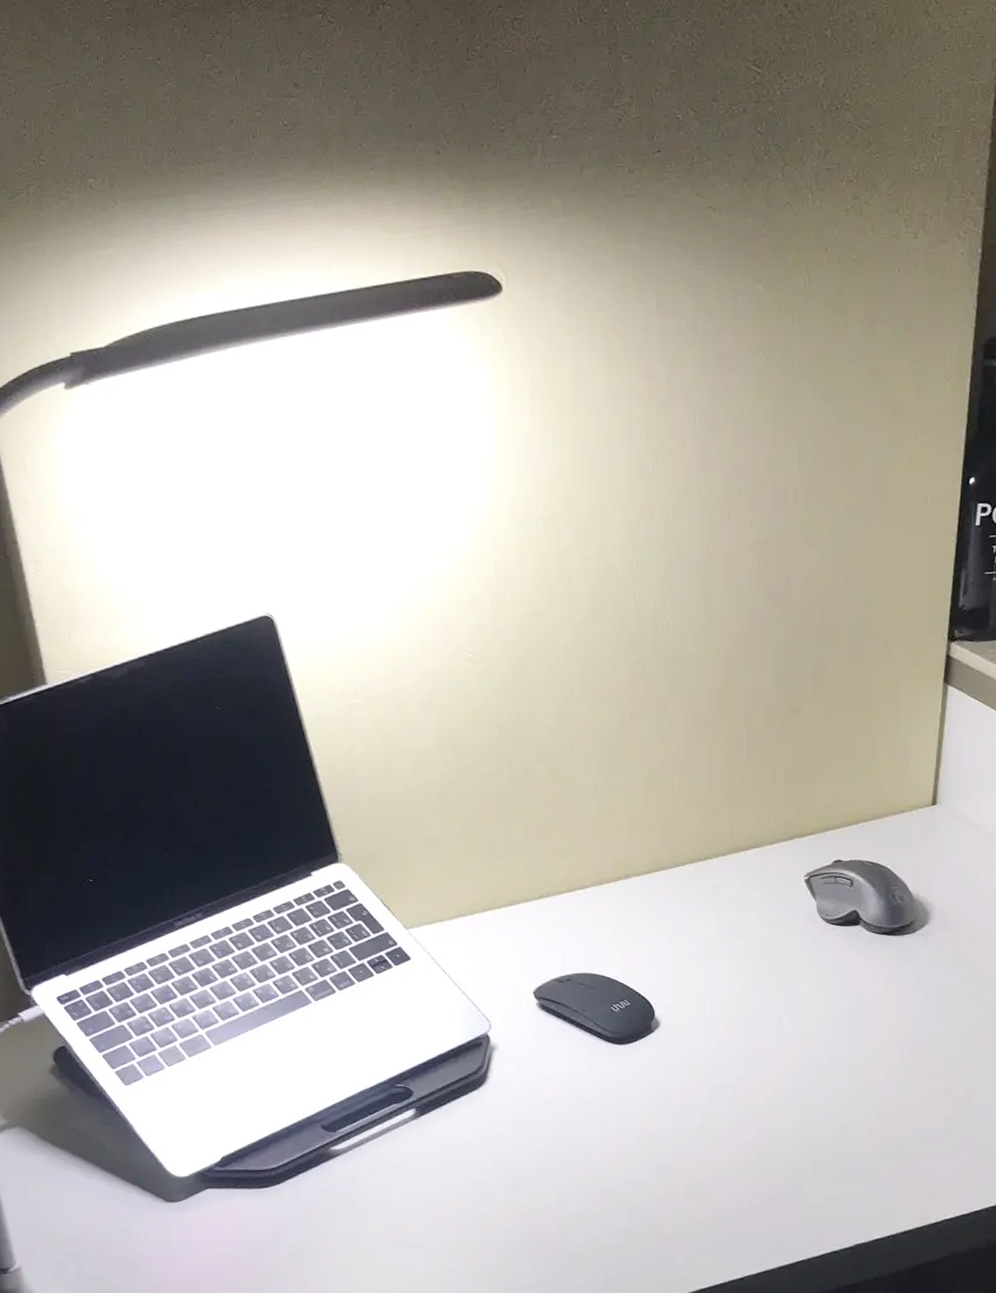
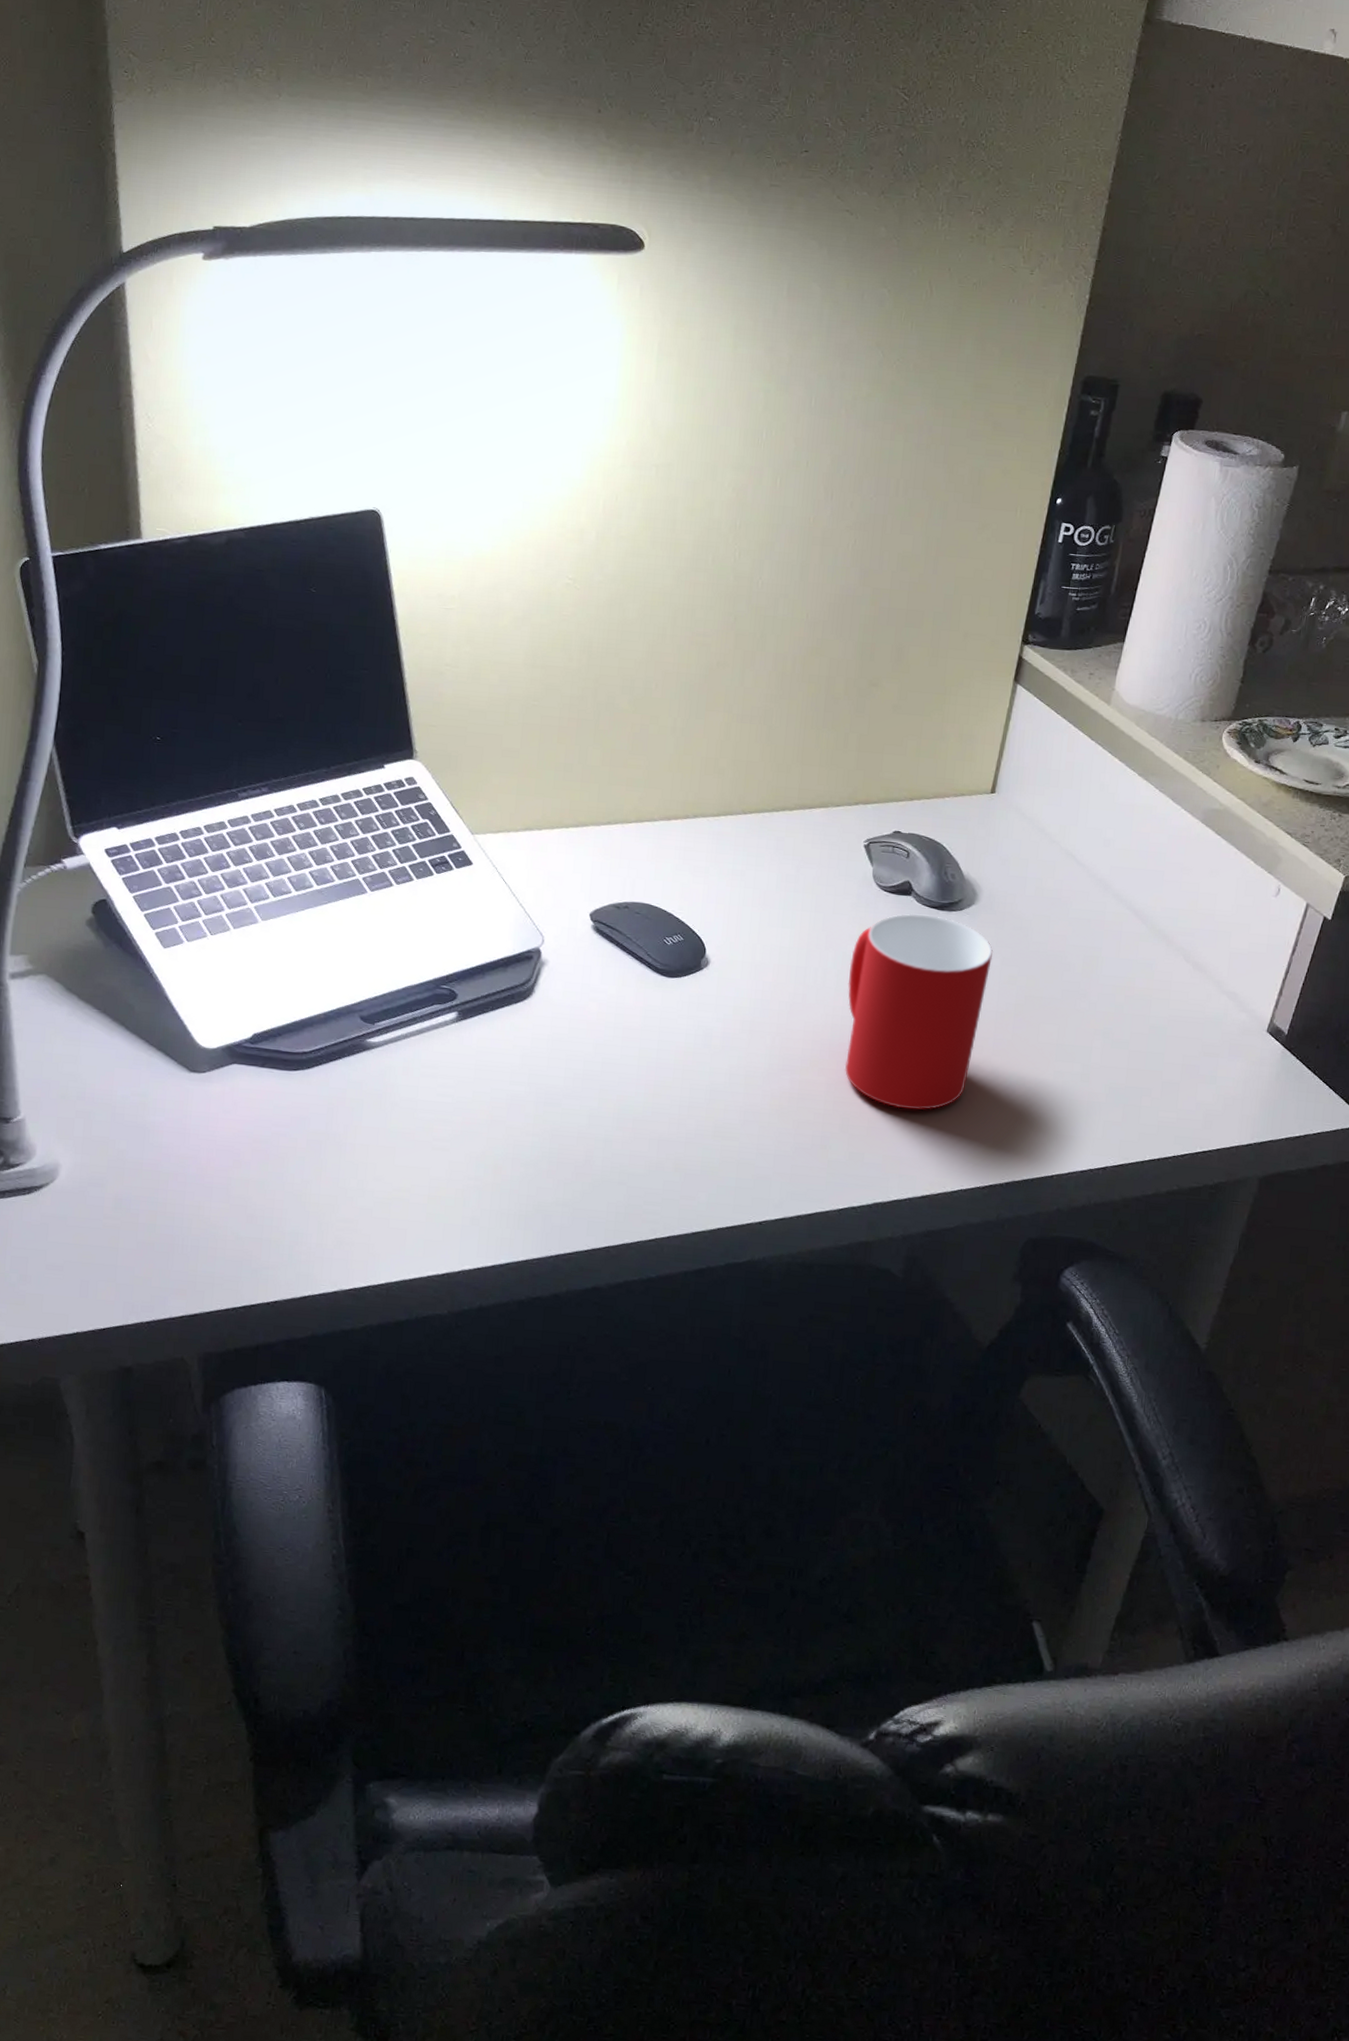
cup: none [803,942,953,1146] -> present [844,913,994,1110]

